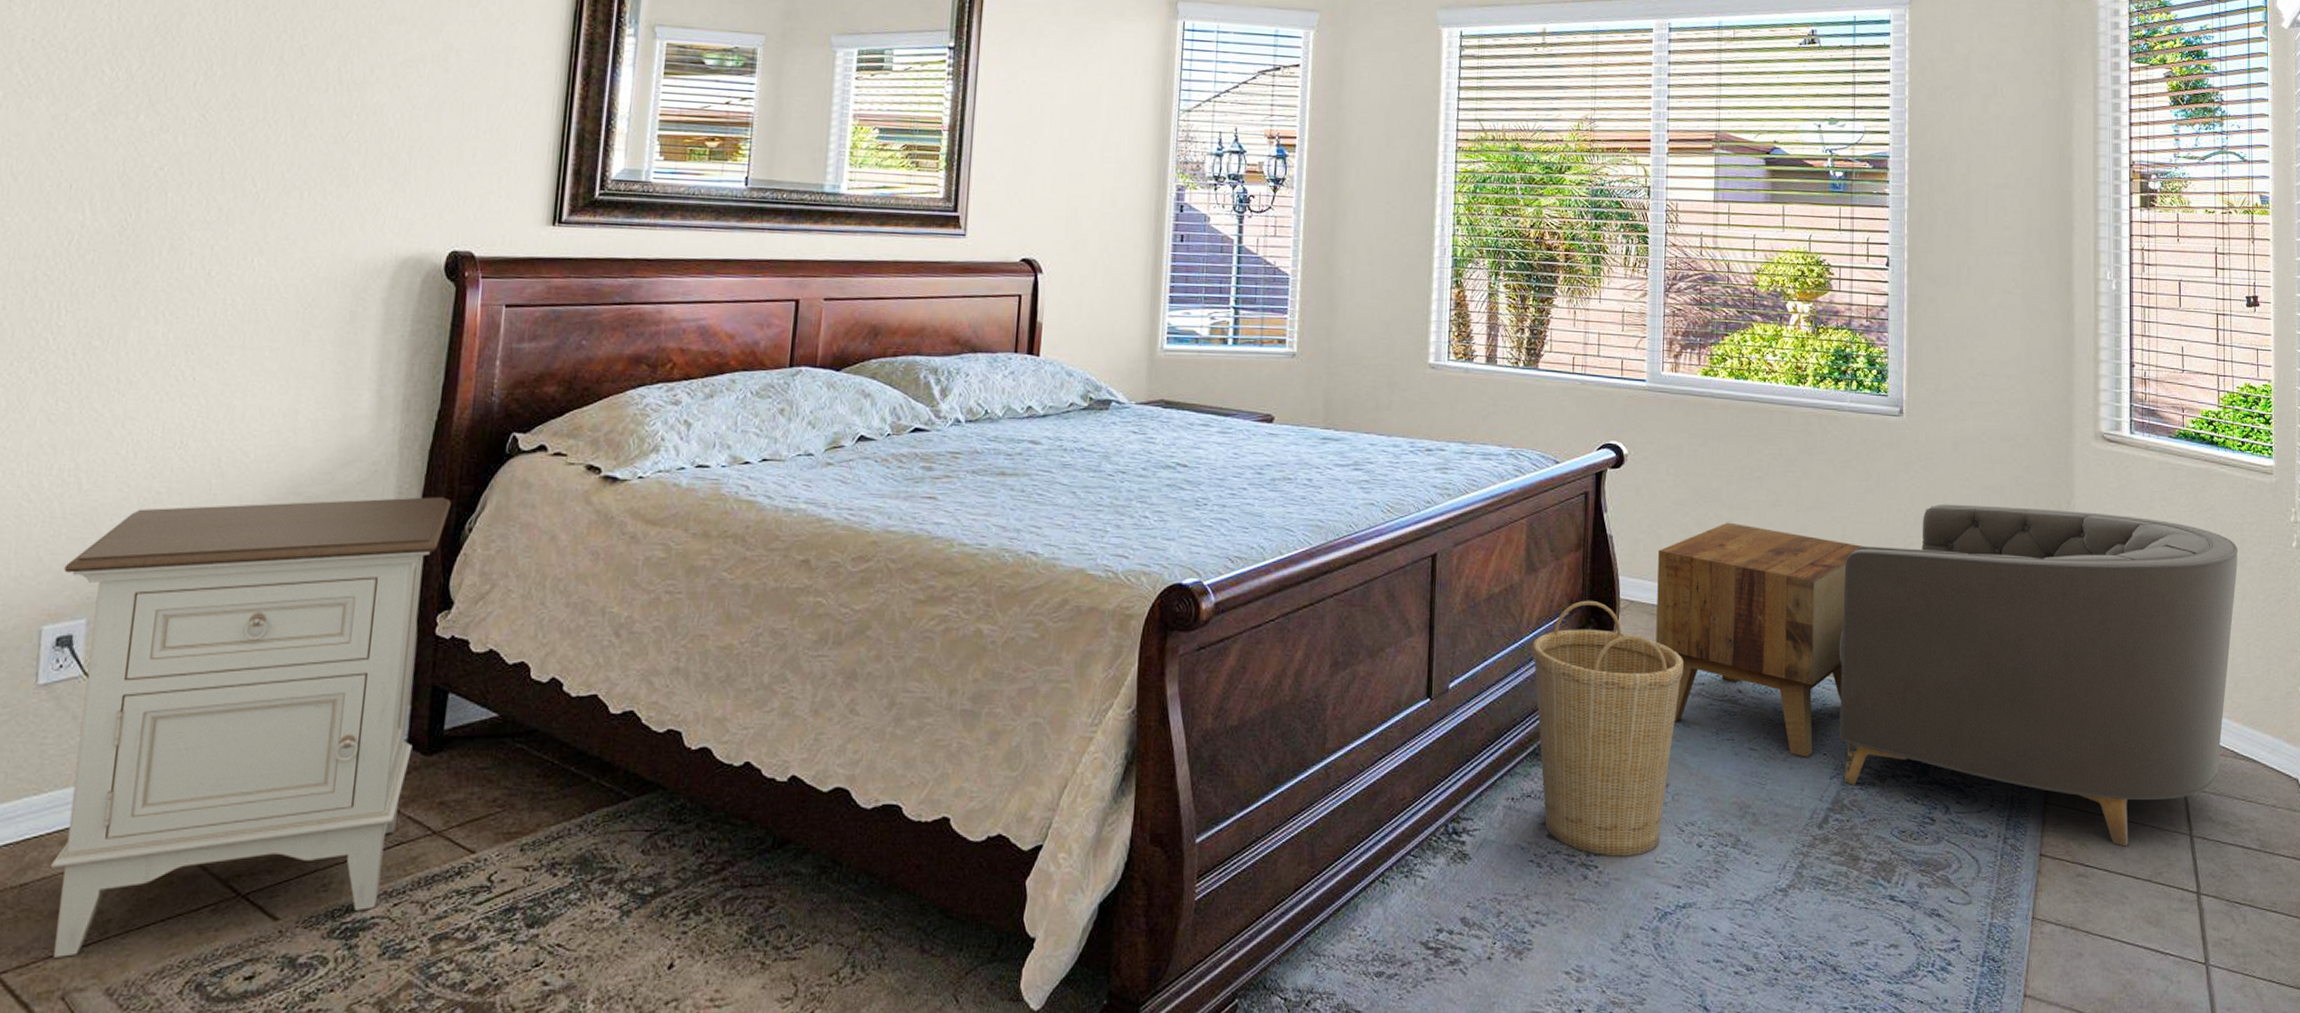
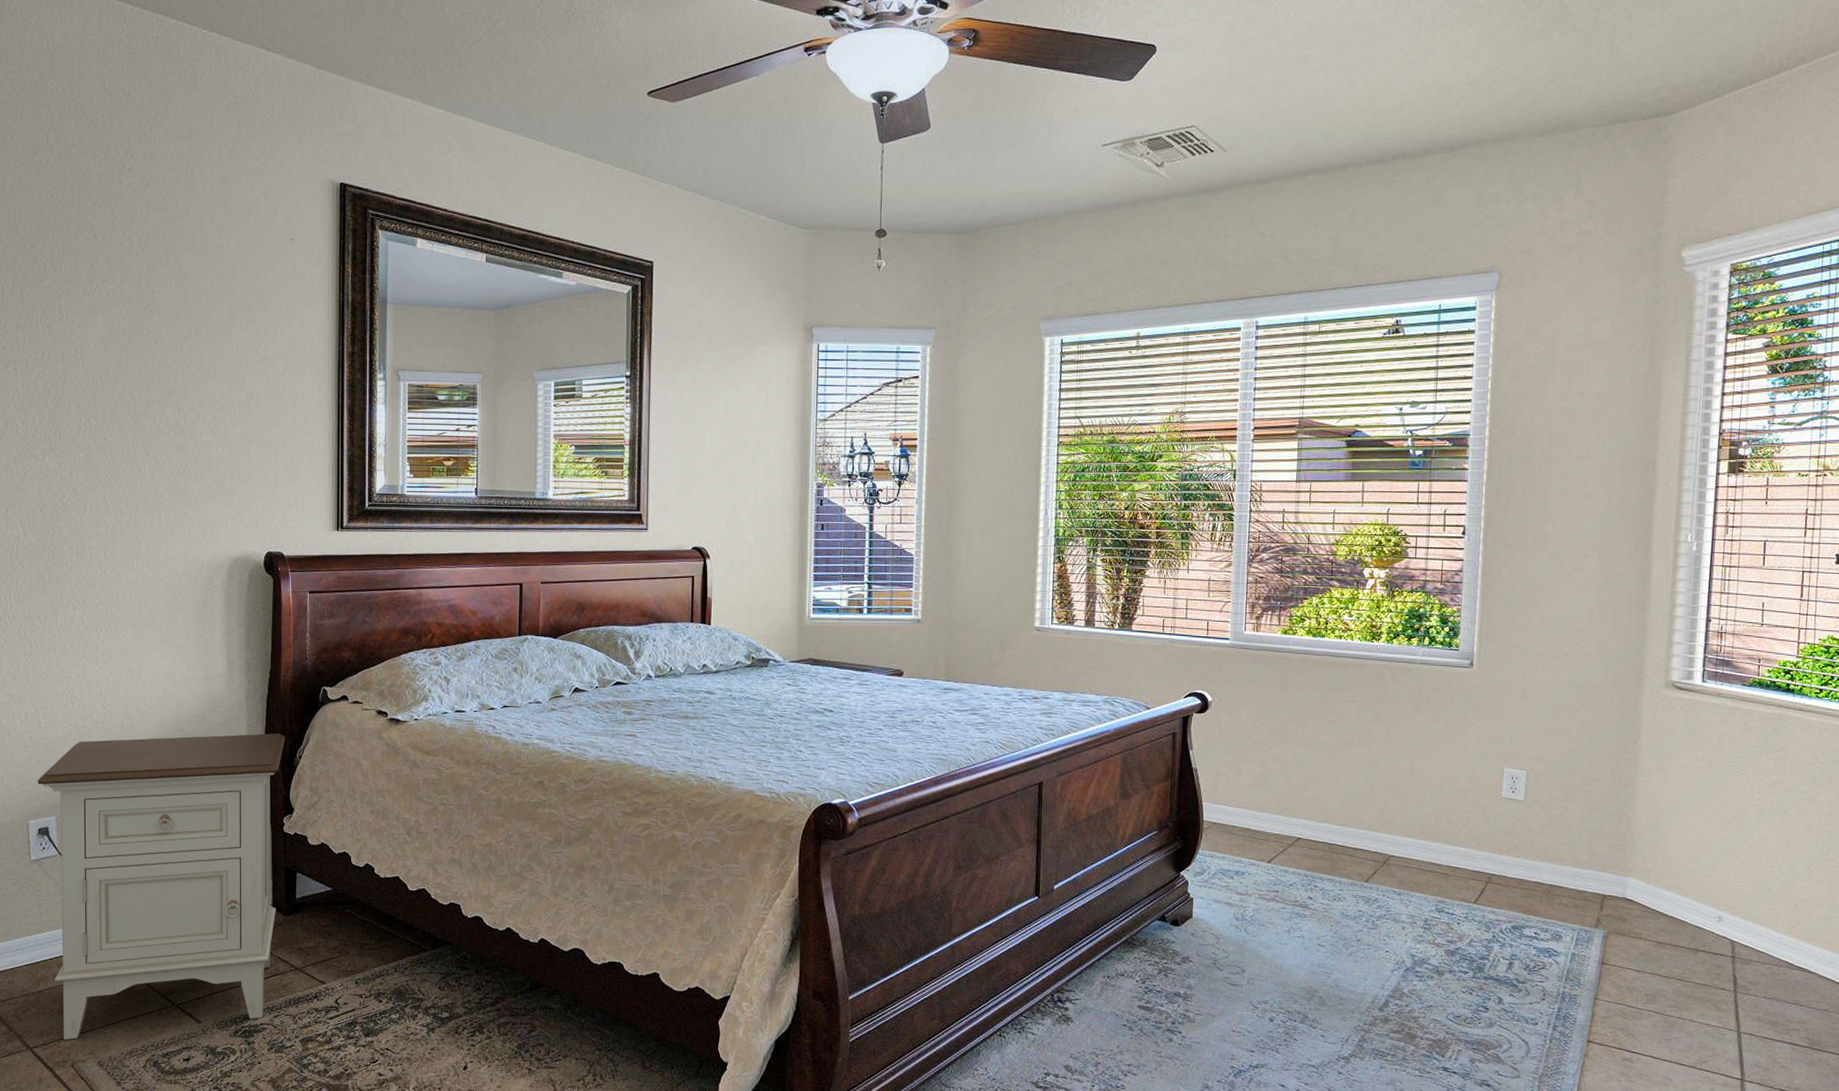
basket: present [1532,600,1683,857] -> none [1125,821,1260,1026]
side table: present [1656,522,1863,757] -> none [1235,758,1430,954]
armchair: present [1839,504,2238,847] -> none [1401,744,1808,1038]

